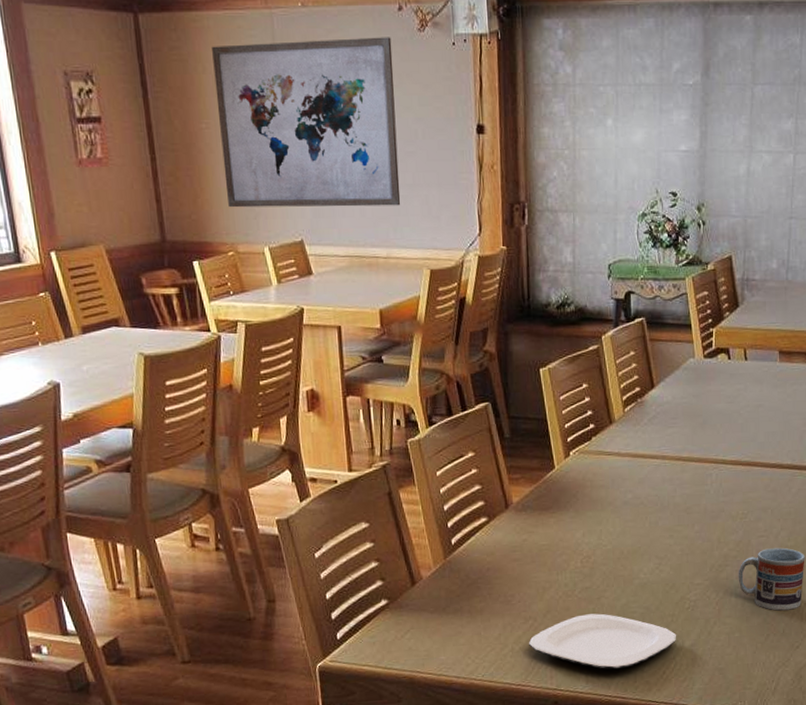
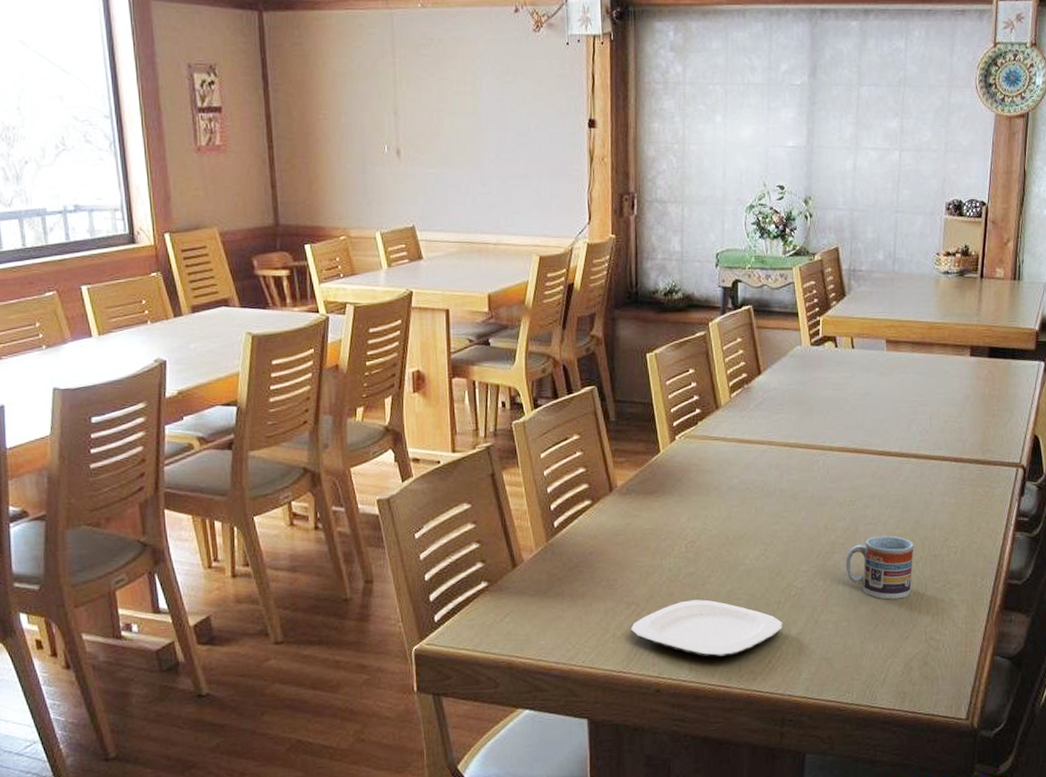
wall art: present [212,37,401,208] -> none [333,36,512,195]

